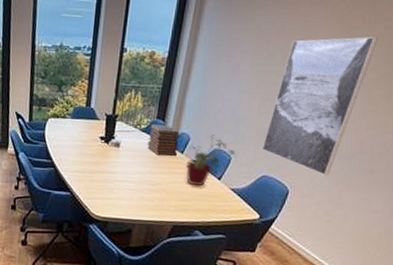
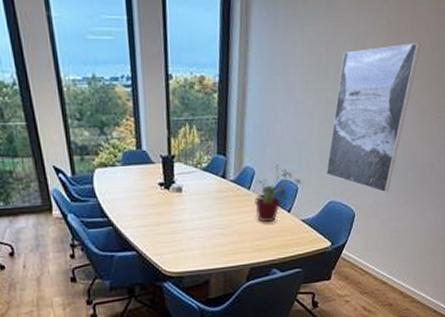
book stack: present [147,124,180,157] -> none [211,161,244,196]

